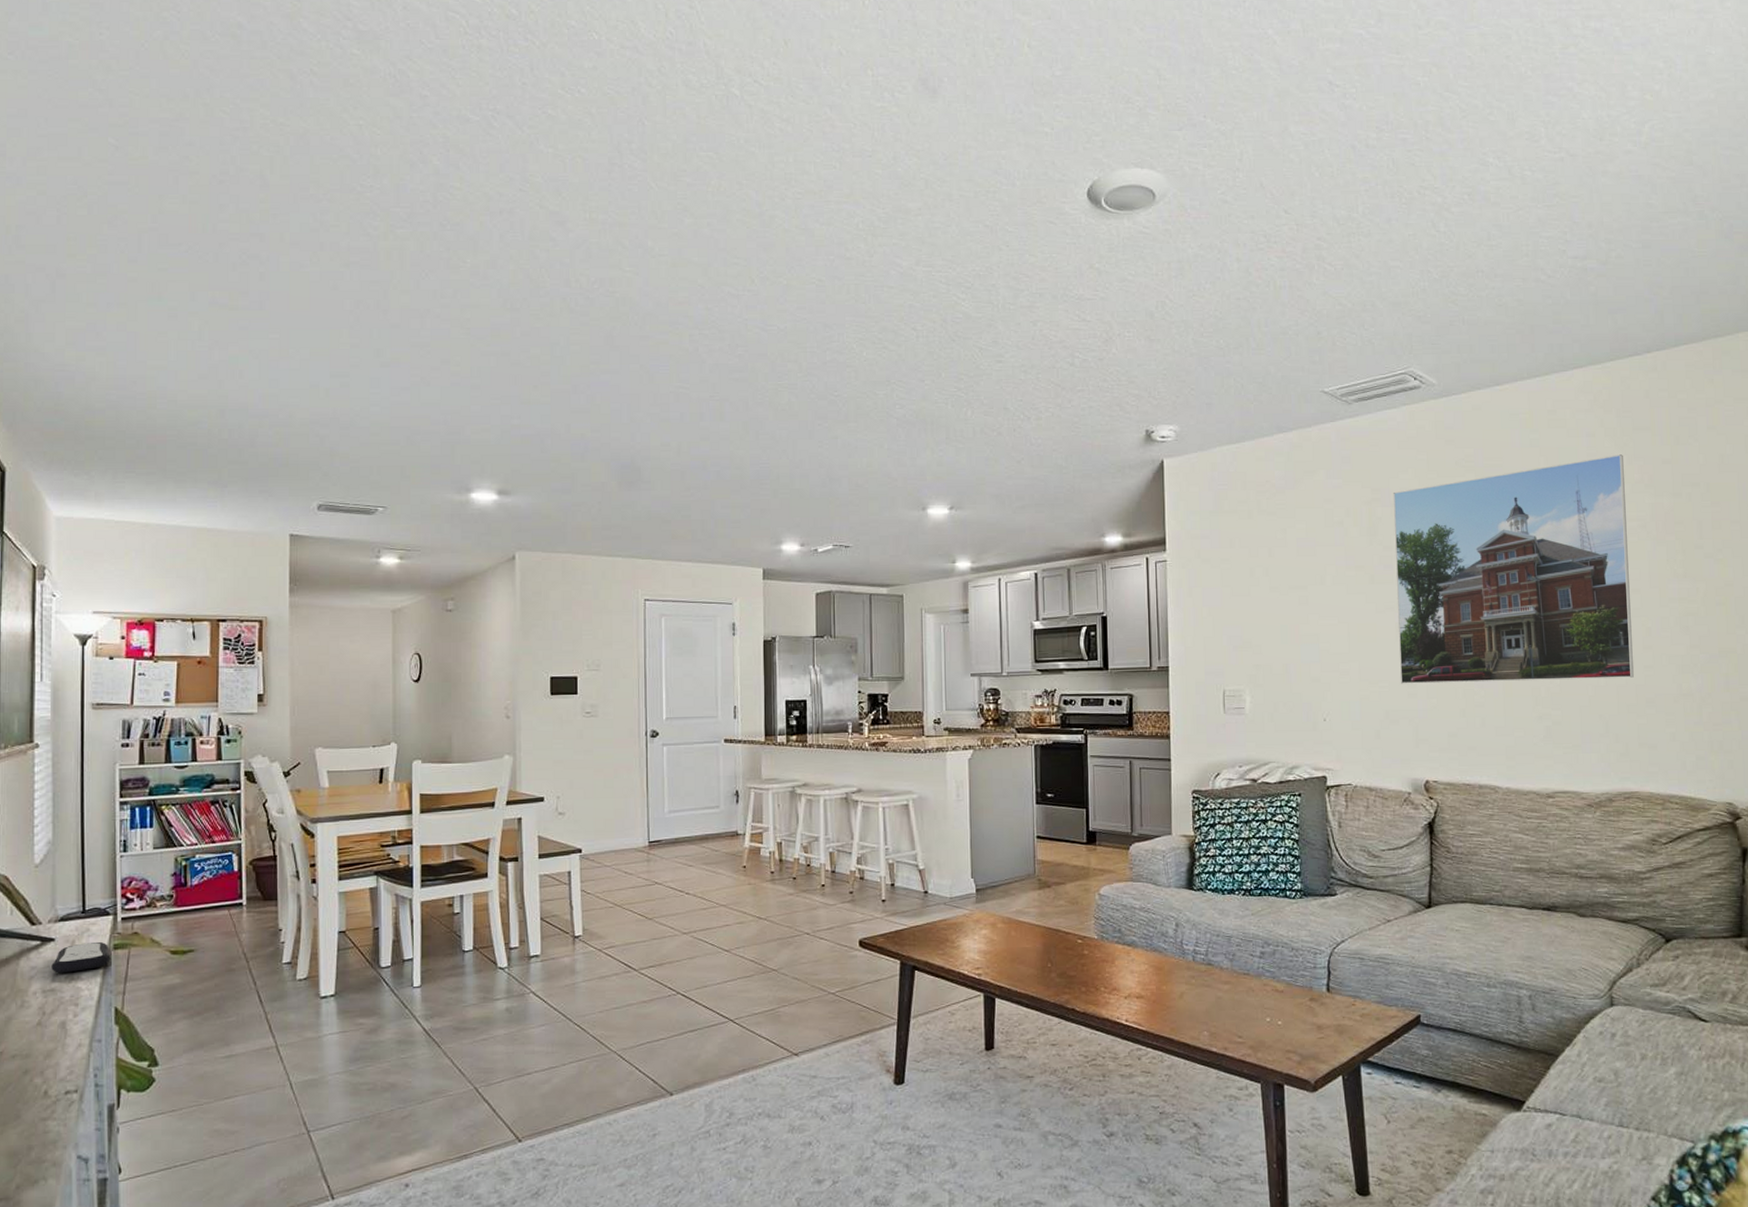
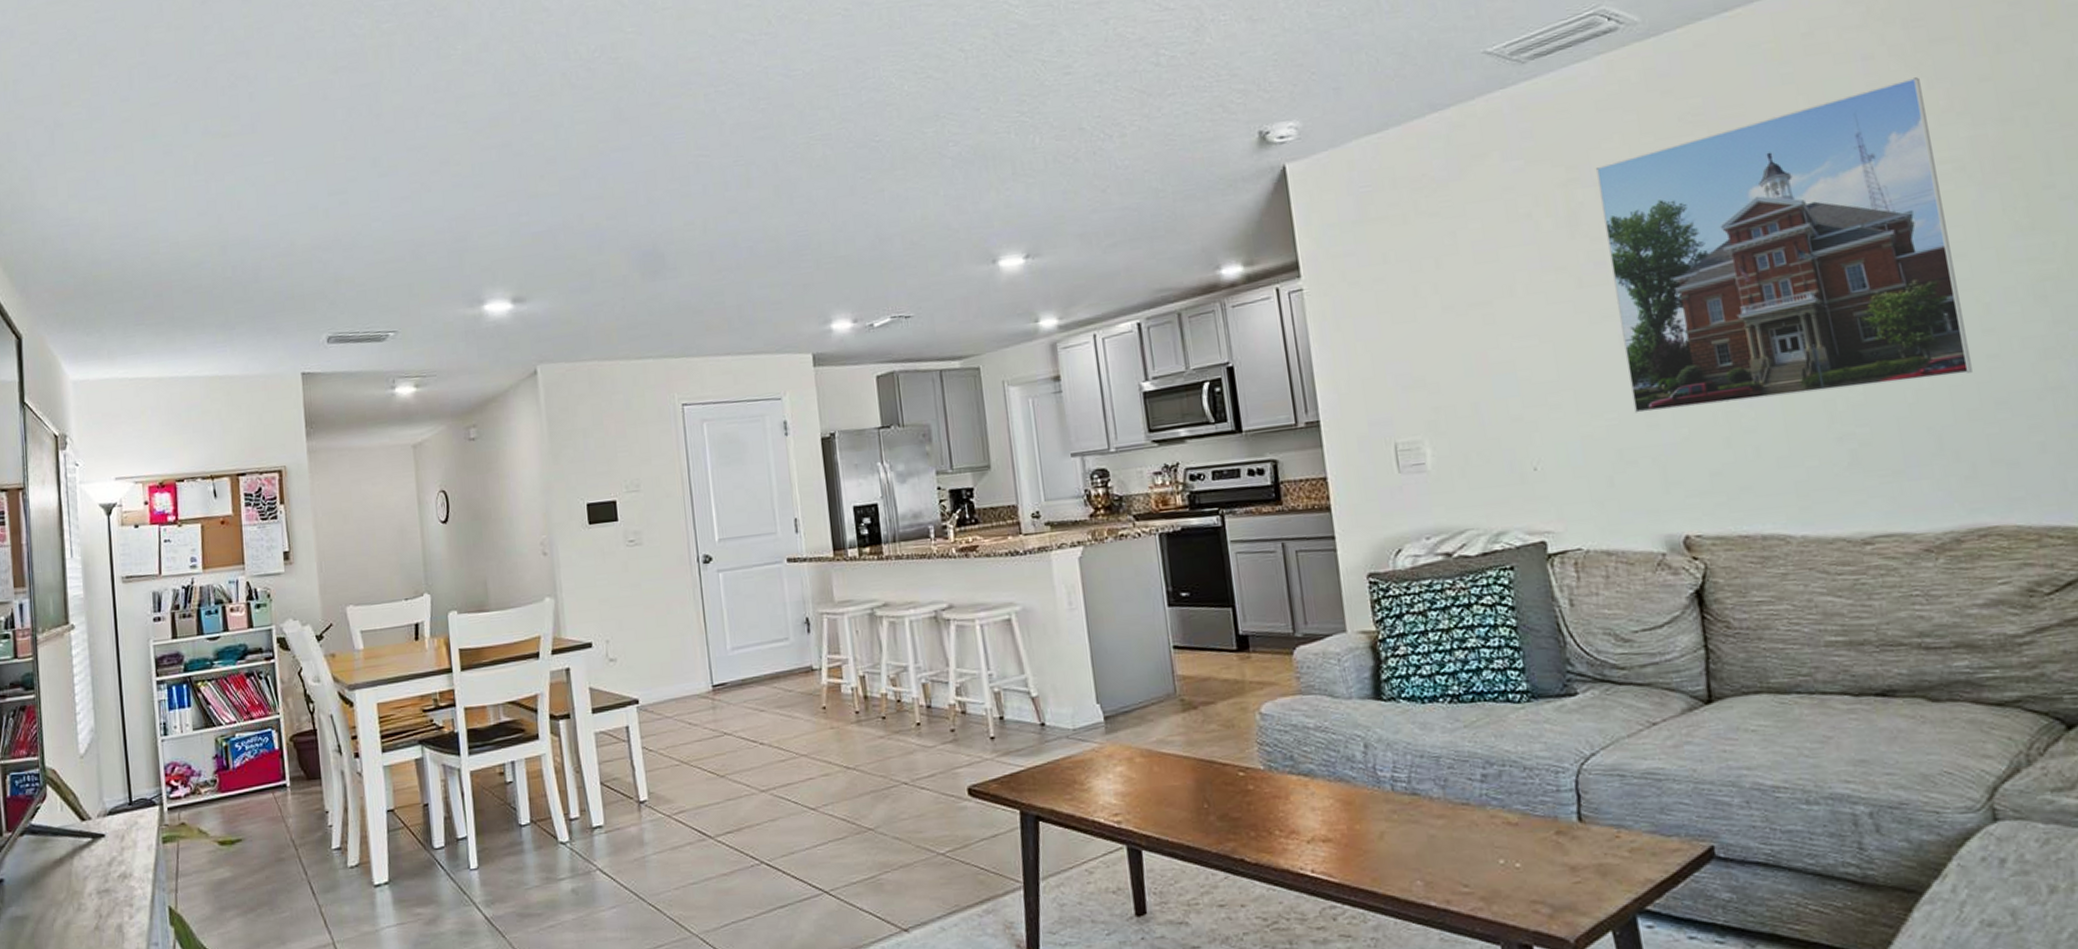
remote control: present [51,941,110,973] -> none [104,835,160,872]

